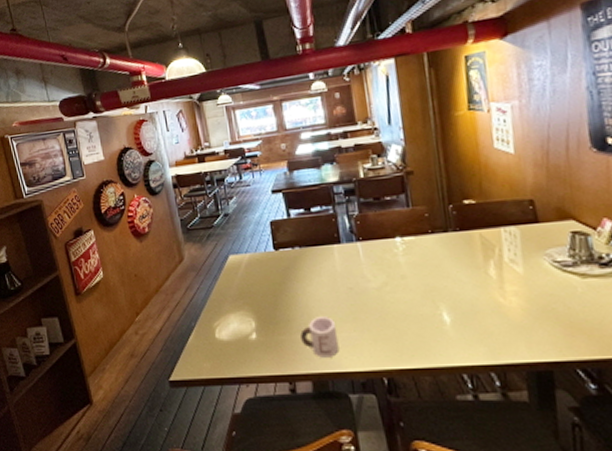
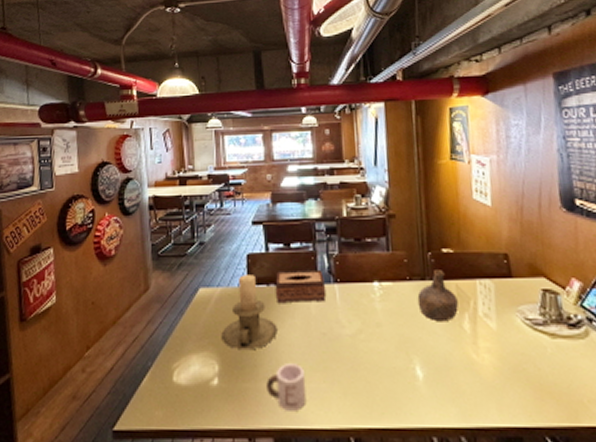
candle holder: none [254,240,307,308] -> present [221,275,278,351]
tissue box: none [300,229,350,265] -> present [275,269,327,304]
bottle: none [440,221,483,270] -> present [417,270,459,322]

